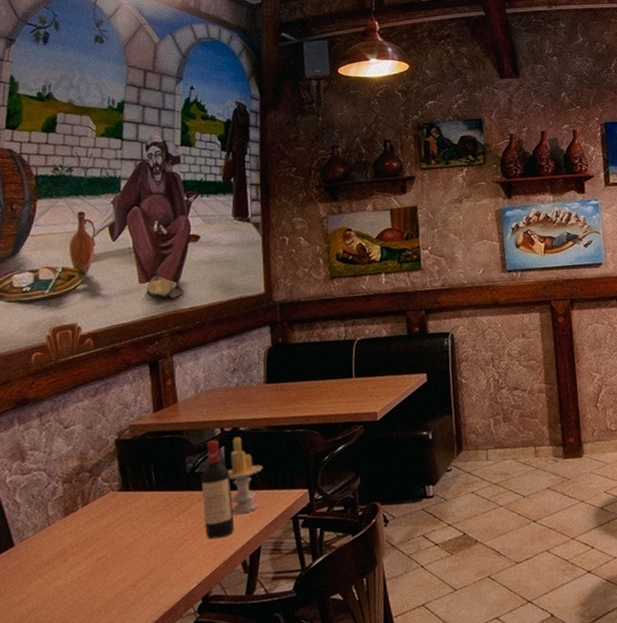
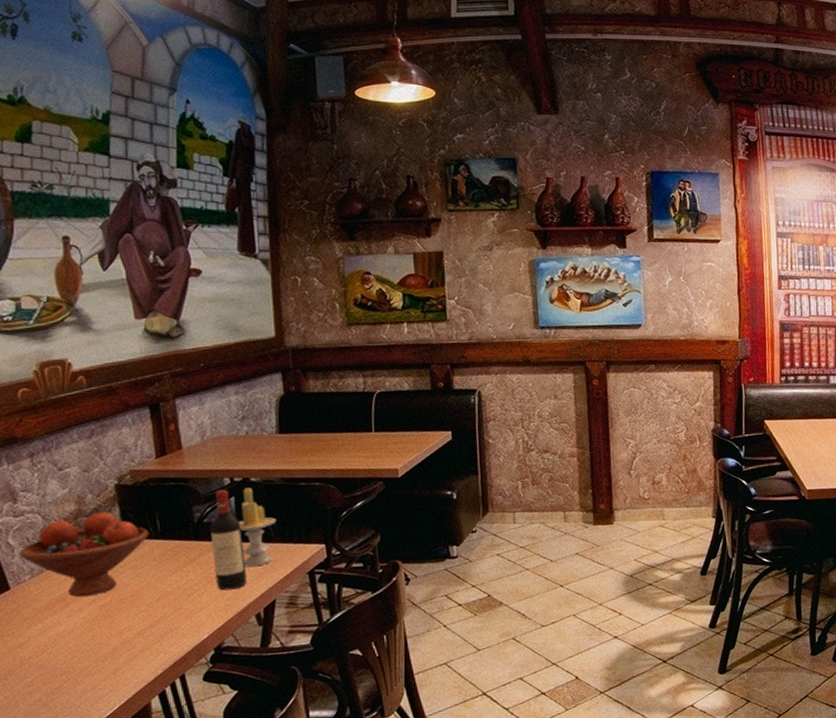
fruit bowl: none [25,466,145,552] -> present [20,511,149,598]

